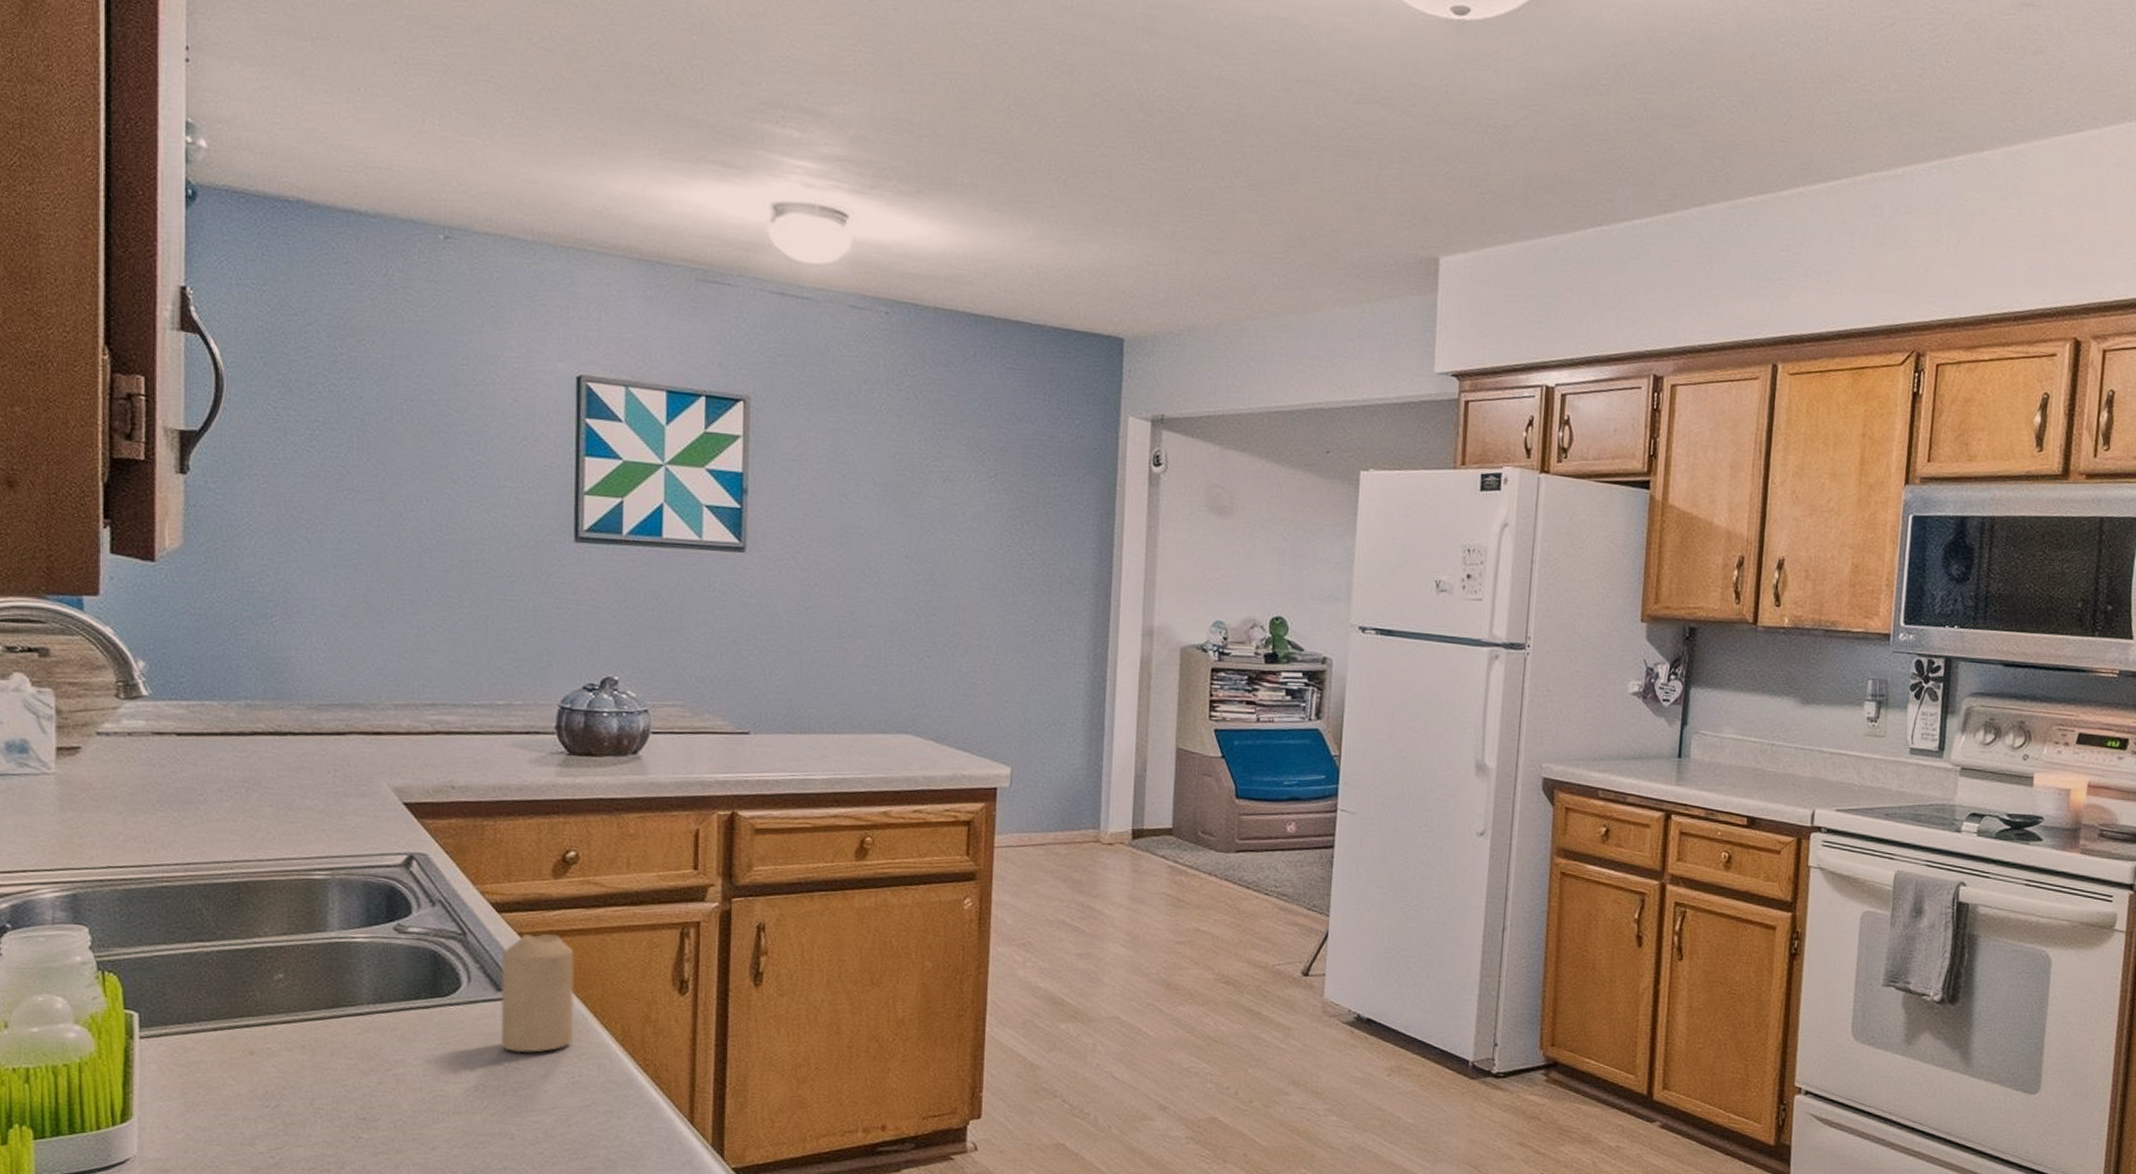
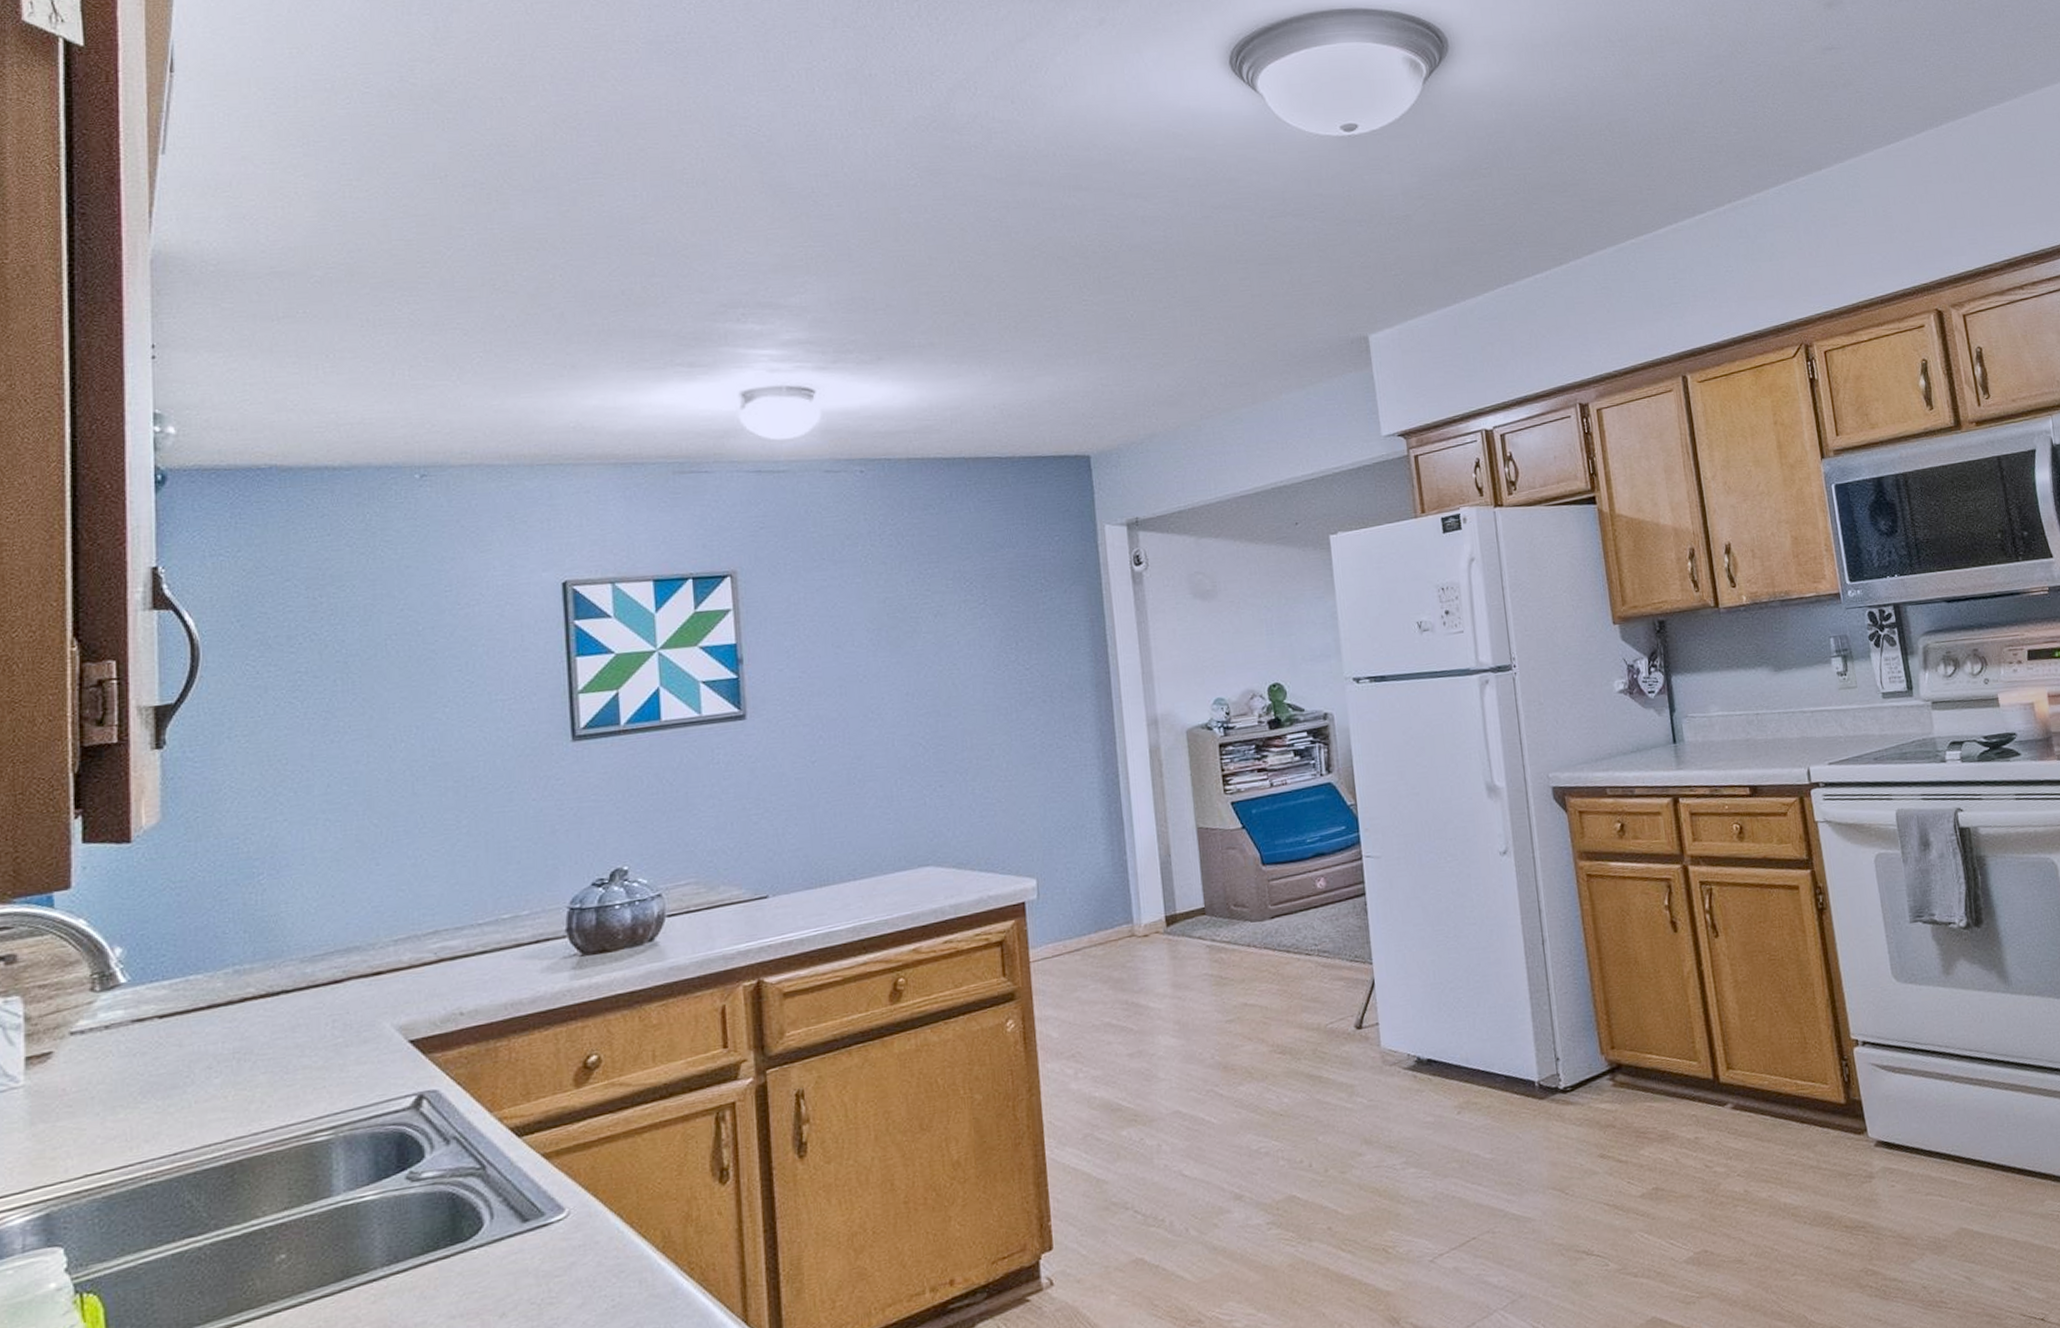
candle: present [500,933,575,1053] -> none [524,1148,611,1287]

